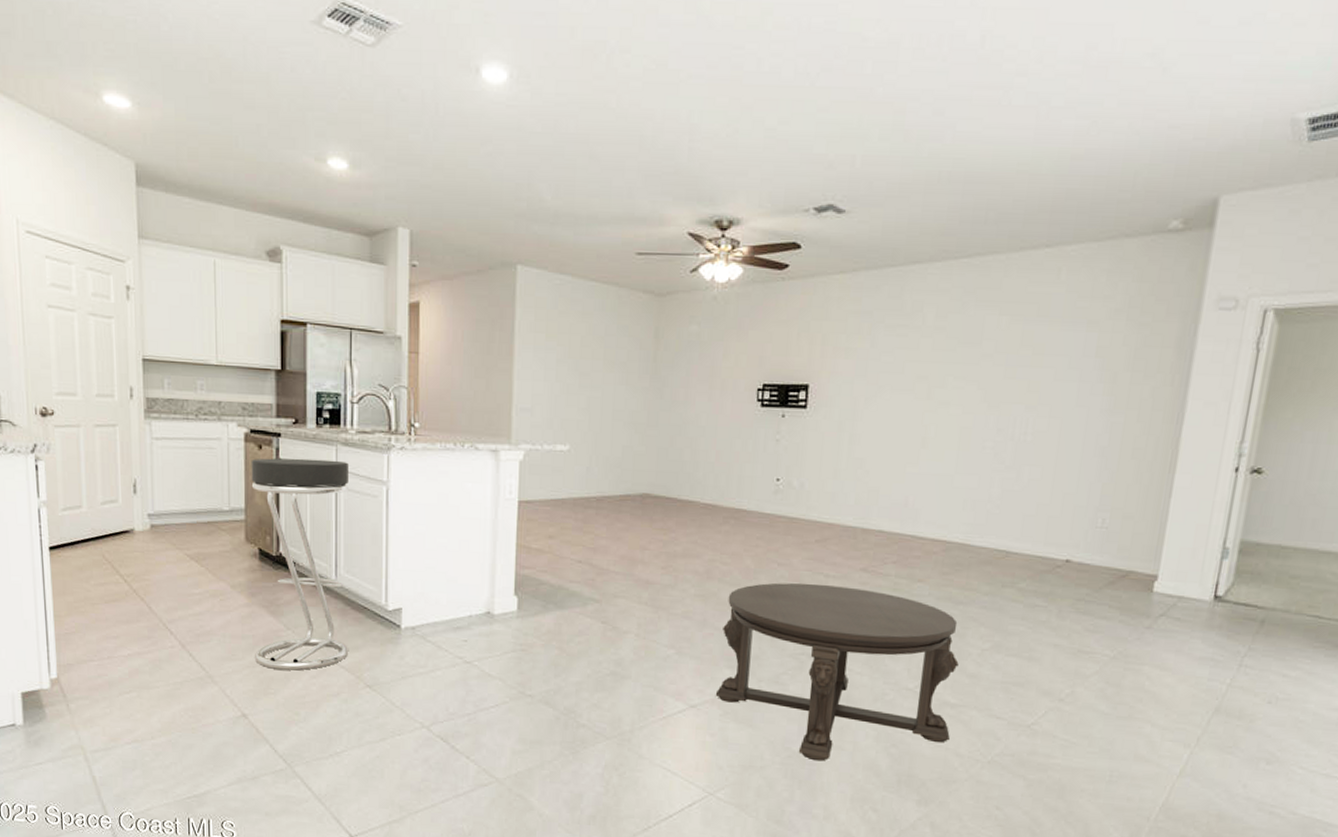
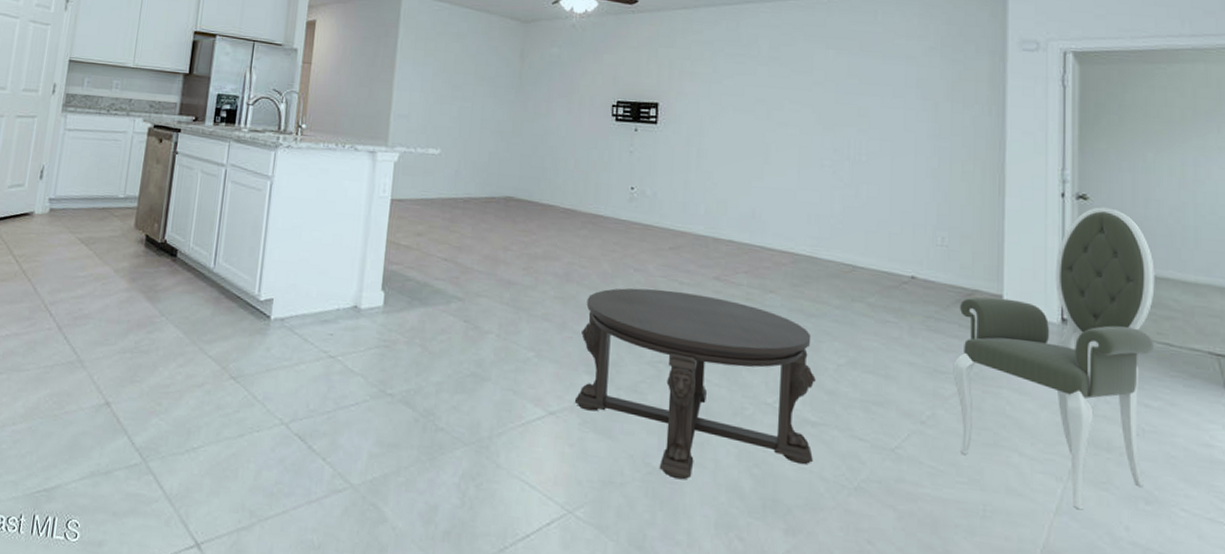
bar stool: present [251,458,348,671] -> none [127,151,239,359]
armchair: none [1095,481,1320,772] -> present [953,207,1155,510]

